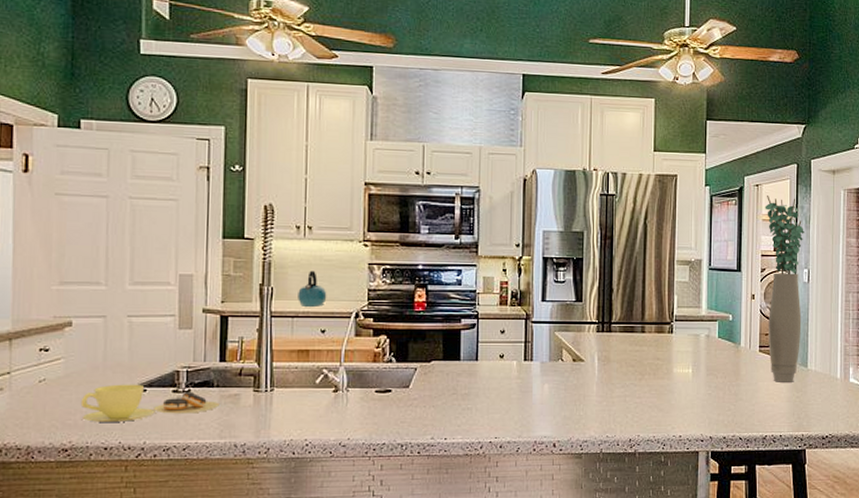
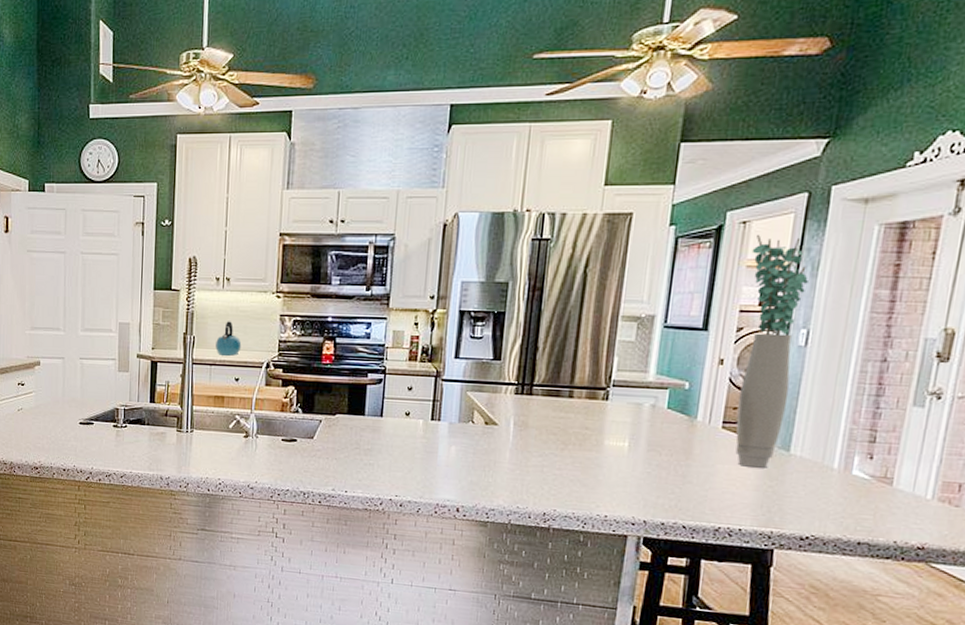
tea set: present [80,384,219,422] -> none [46,416,149,449]

